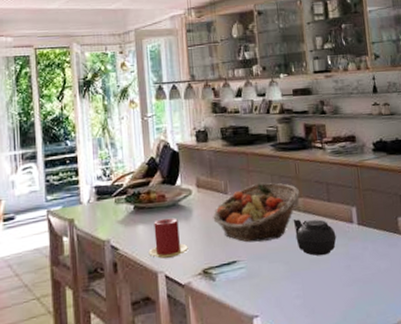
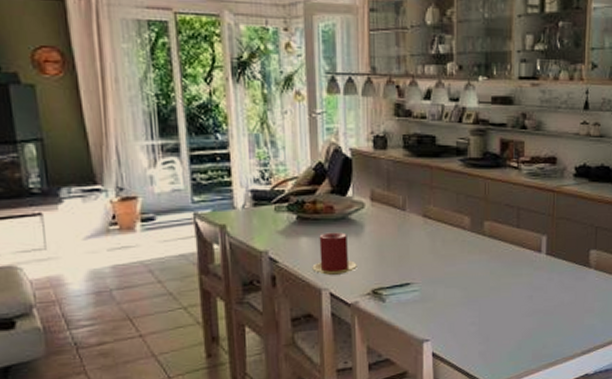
fruit basket: present [213,182,300,243] -> none [387,201,487,265]
teapot: present [293,219,337,256] -> none [476,244,521,284]

